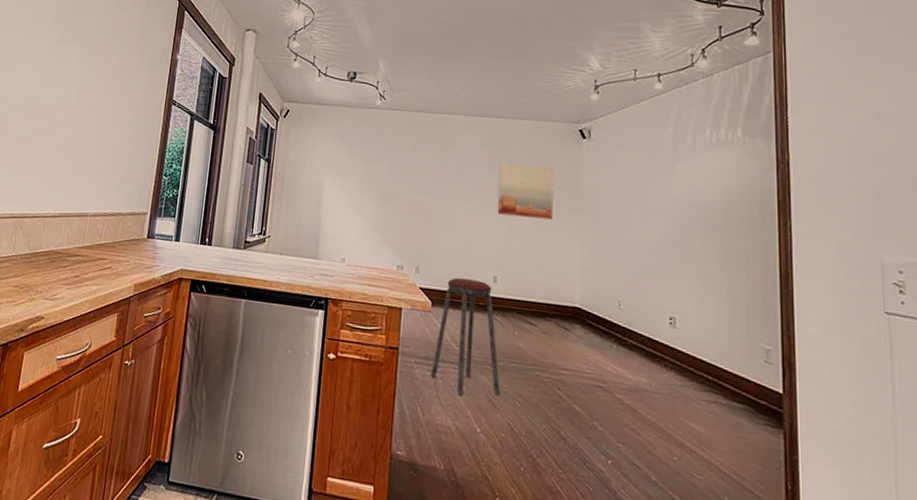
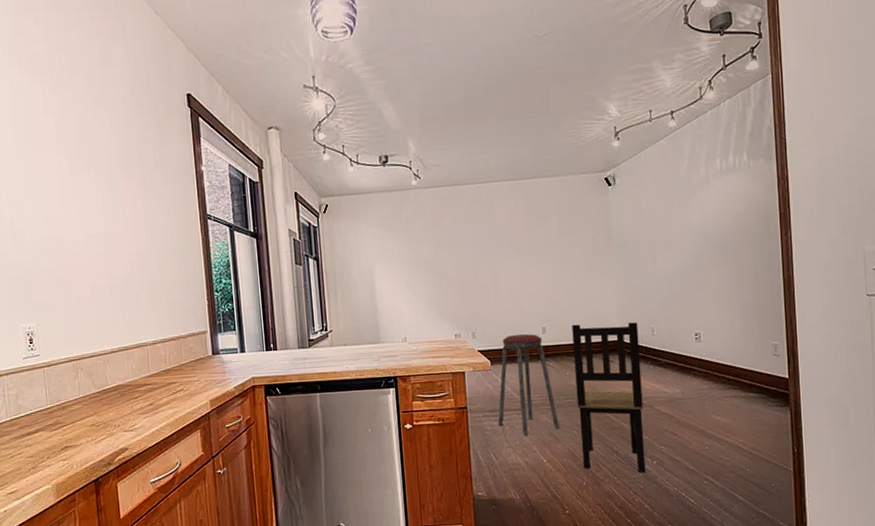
wall art: present [497,162,554,220] -> none [536,217,589,271]
dining chair: none [522,279,603,473] -> present [572,322,646,474]

